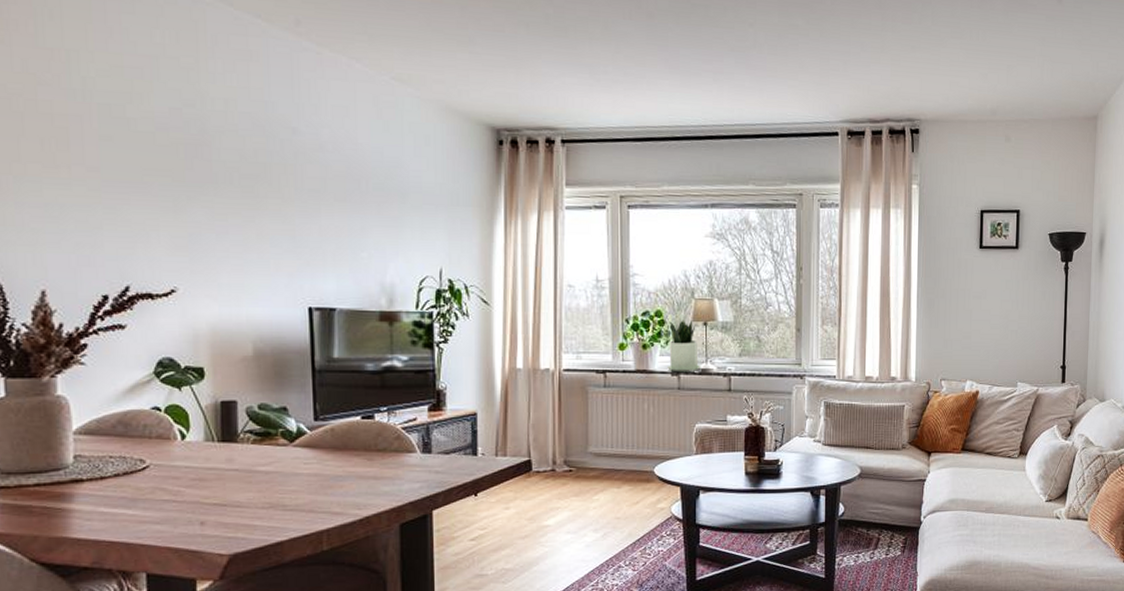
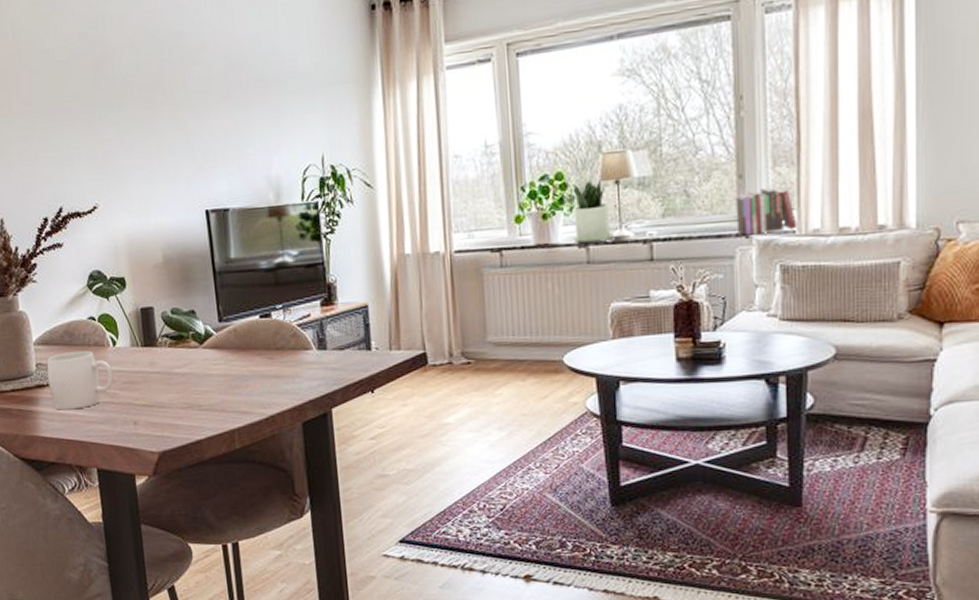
mug: none [87,443,180,509] -> present [46,350,114,410]
books: none [794,340,837,377] -> present [735,187,797,236]

